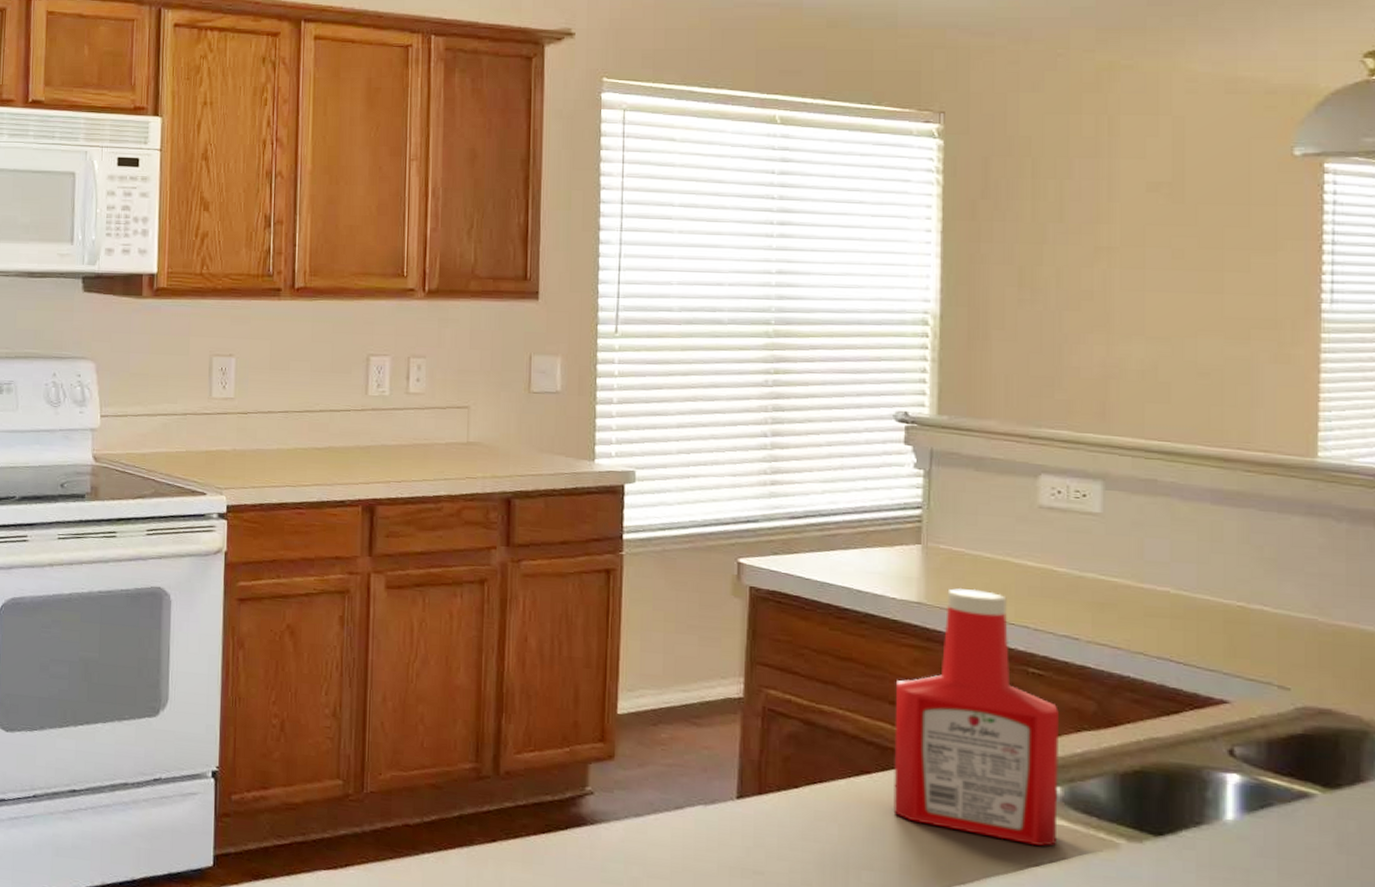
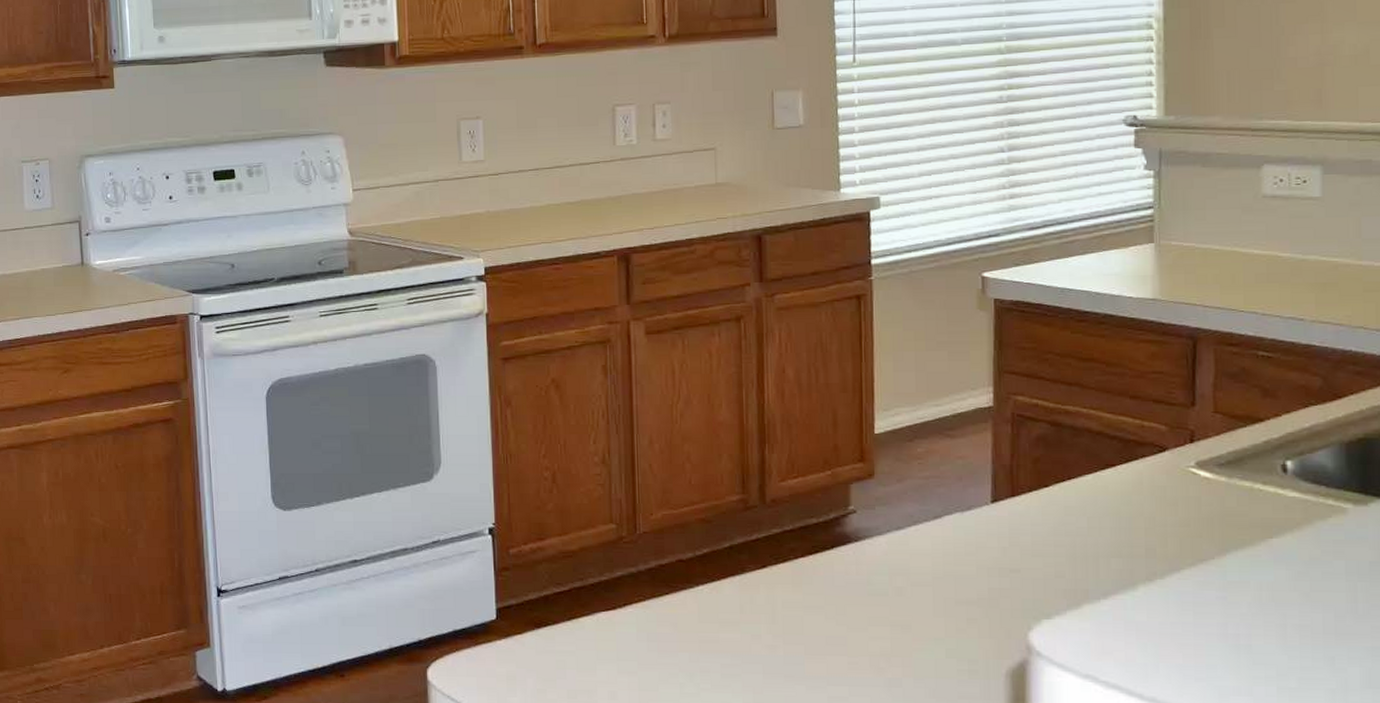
ketchup bottle: present [893,588,1060,846] -> none [1135,281,1290,518]

